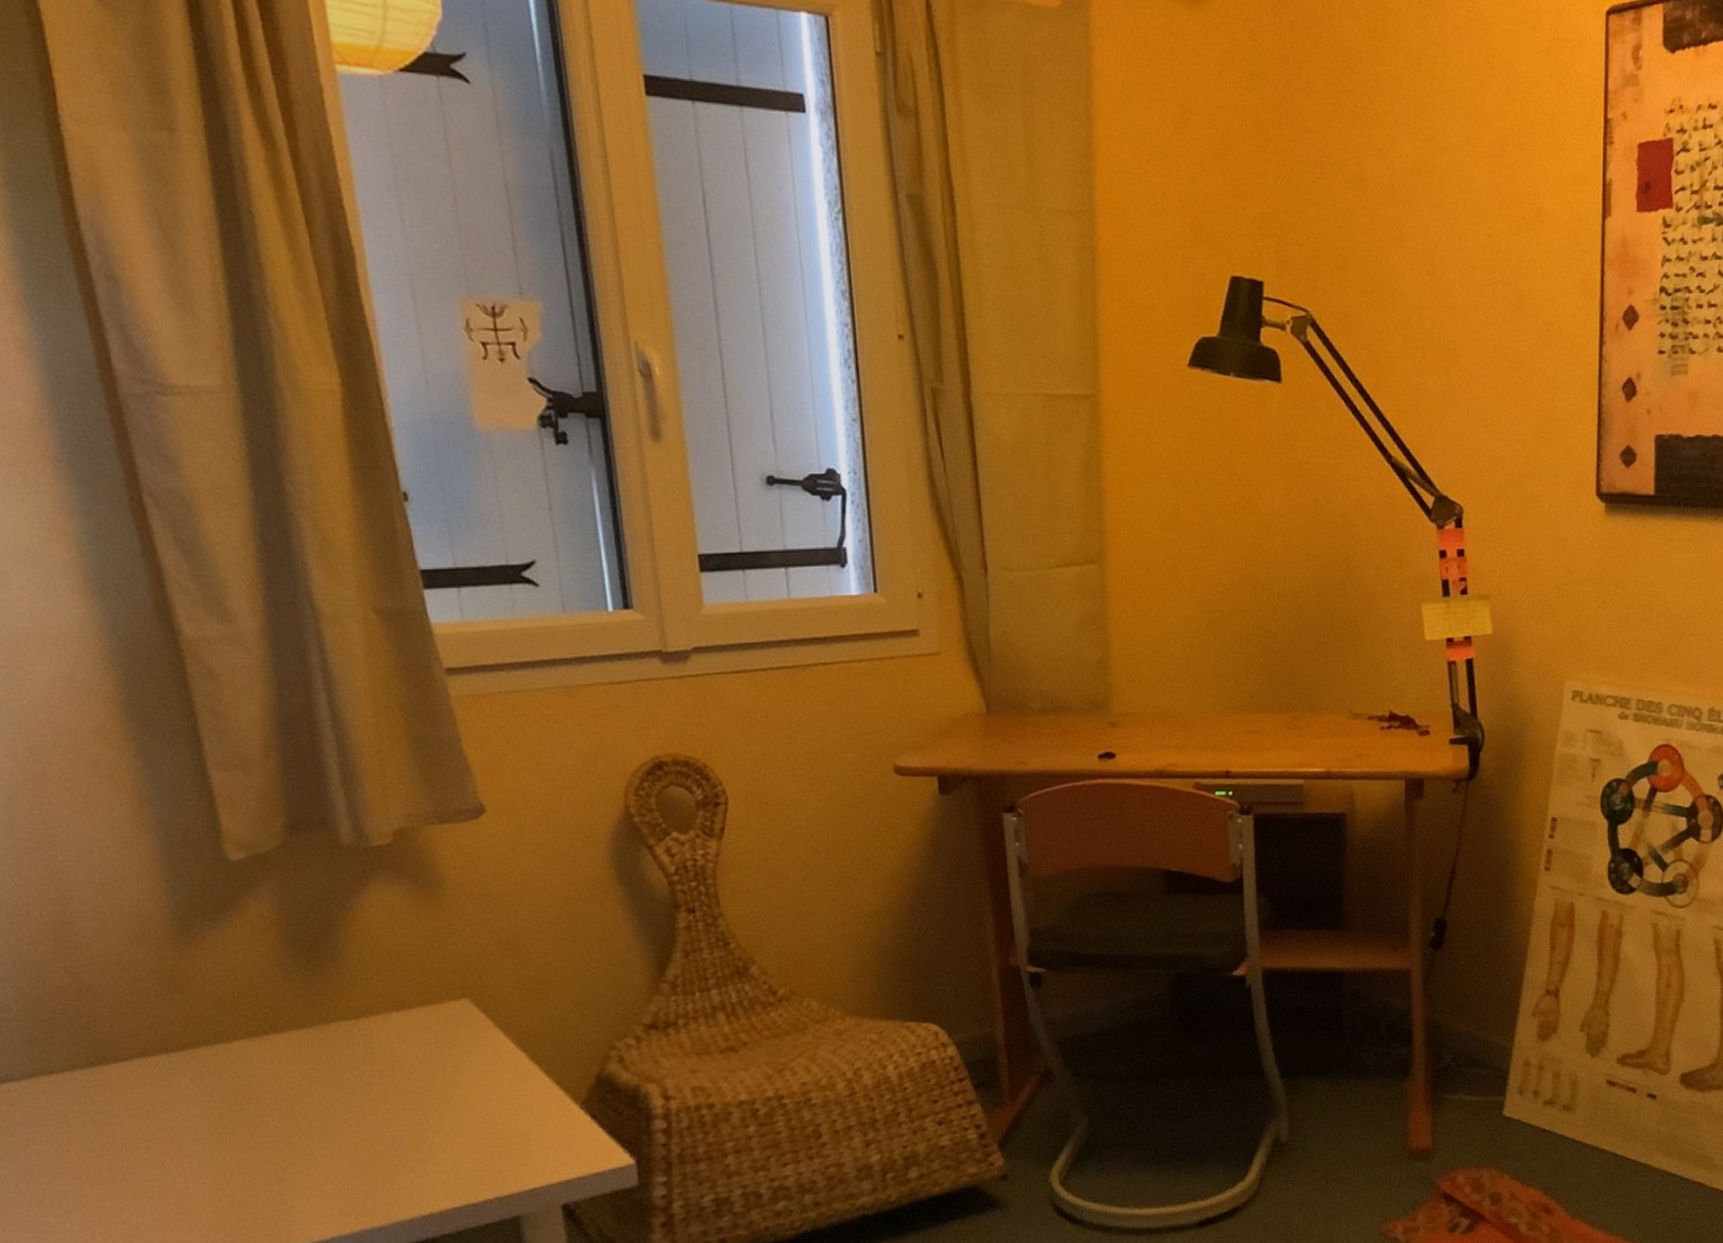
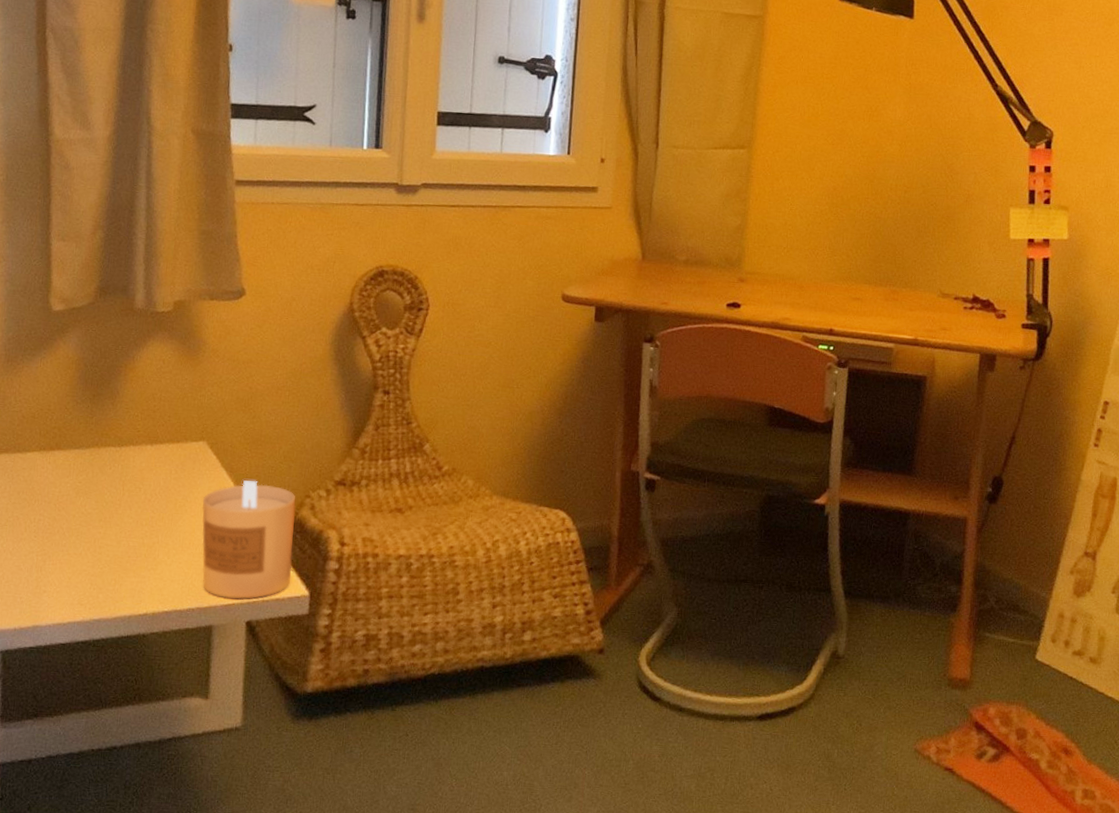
candle: none [477,1037,609,1182] -> present [202,480,296,600]

